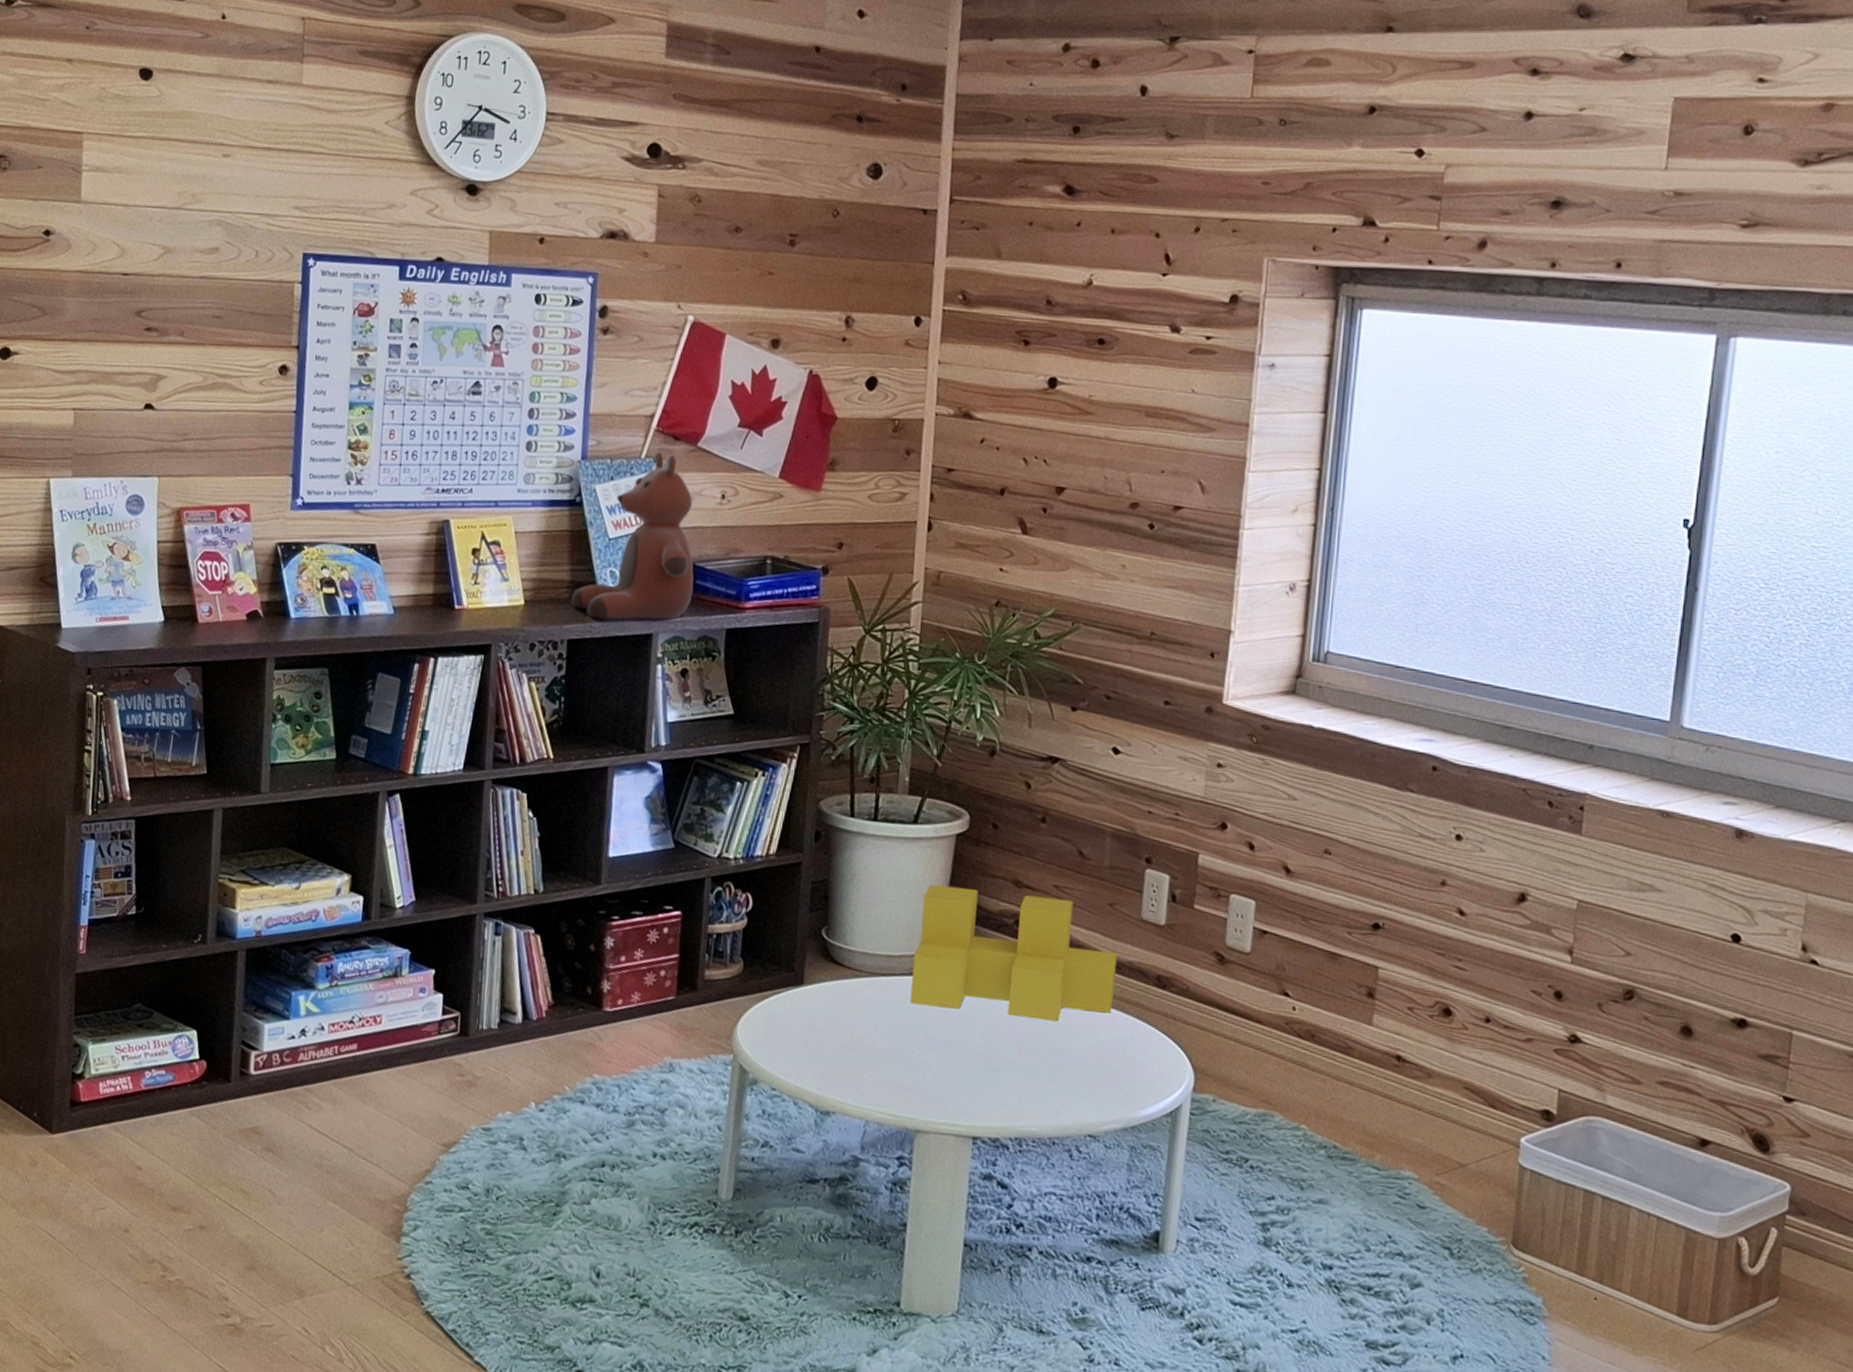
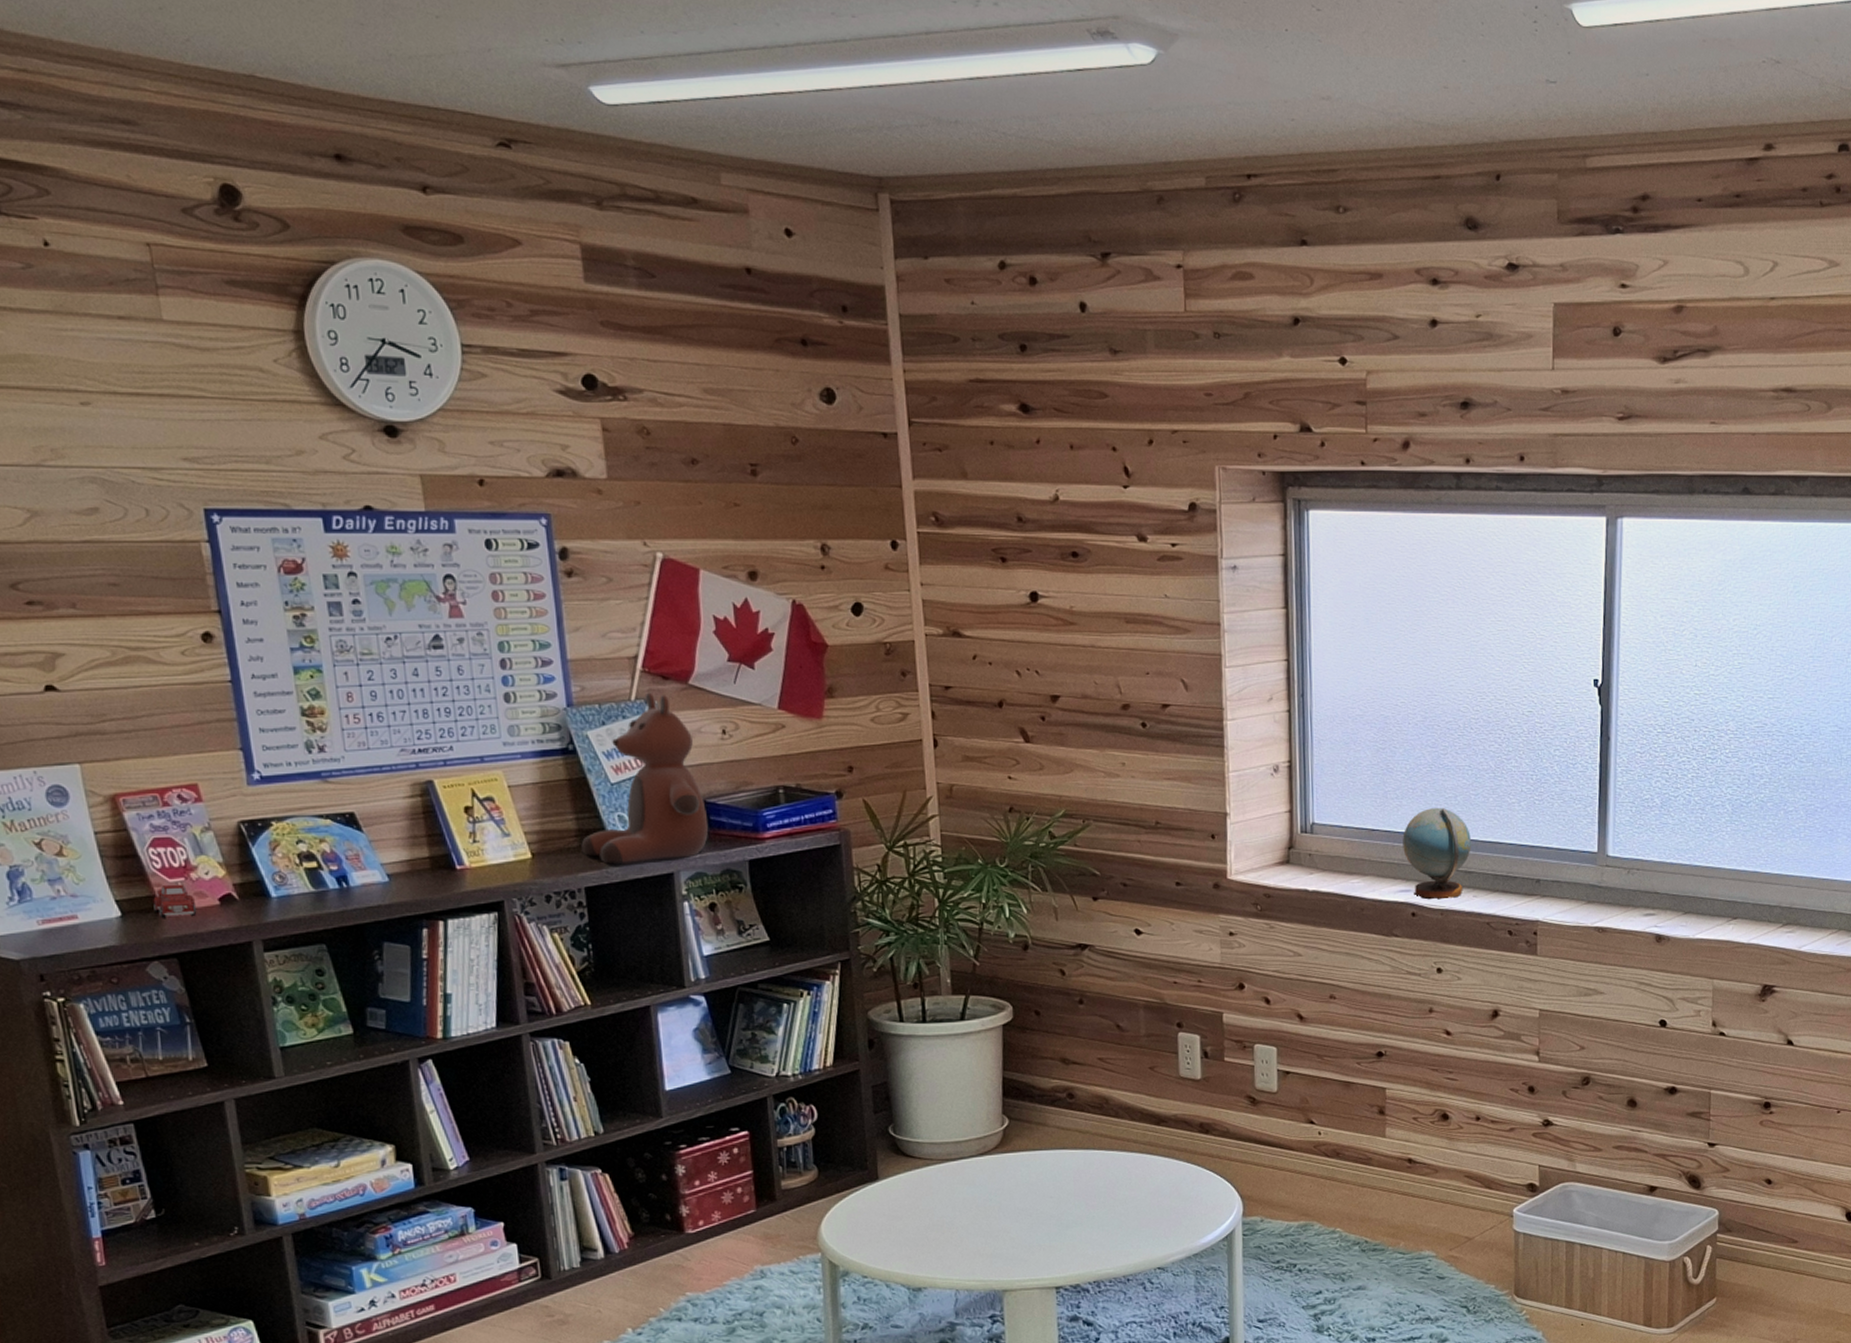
toy truck: none [191,595,227,628] -> present [153,884,197,918]
toy blocks: present [909,884,1117,1022] -> none [978,1069,1165,1181]
globe: none [1430,649,1513,755] -> present [1402,808,1471,900]

